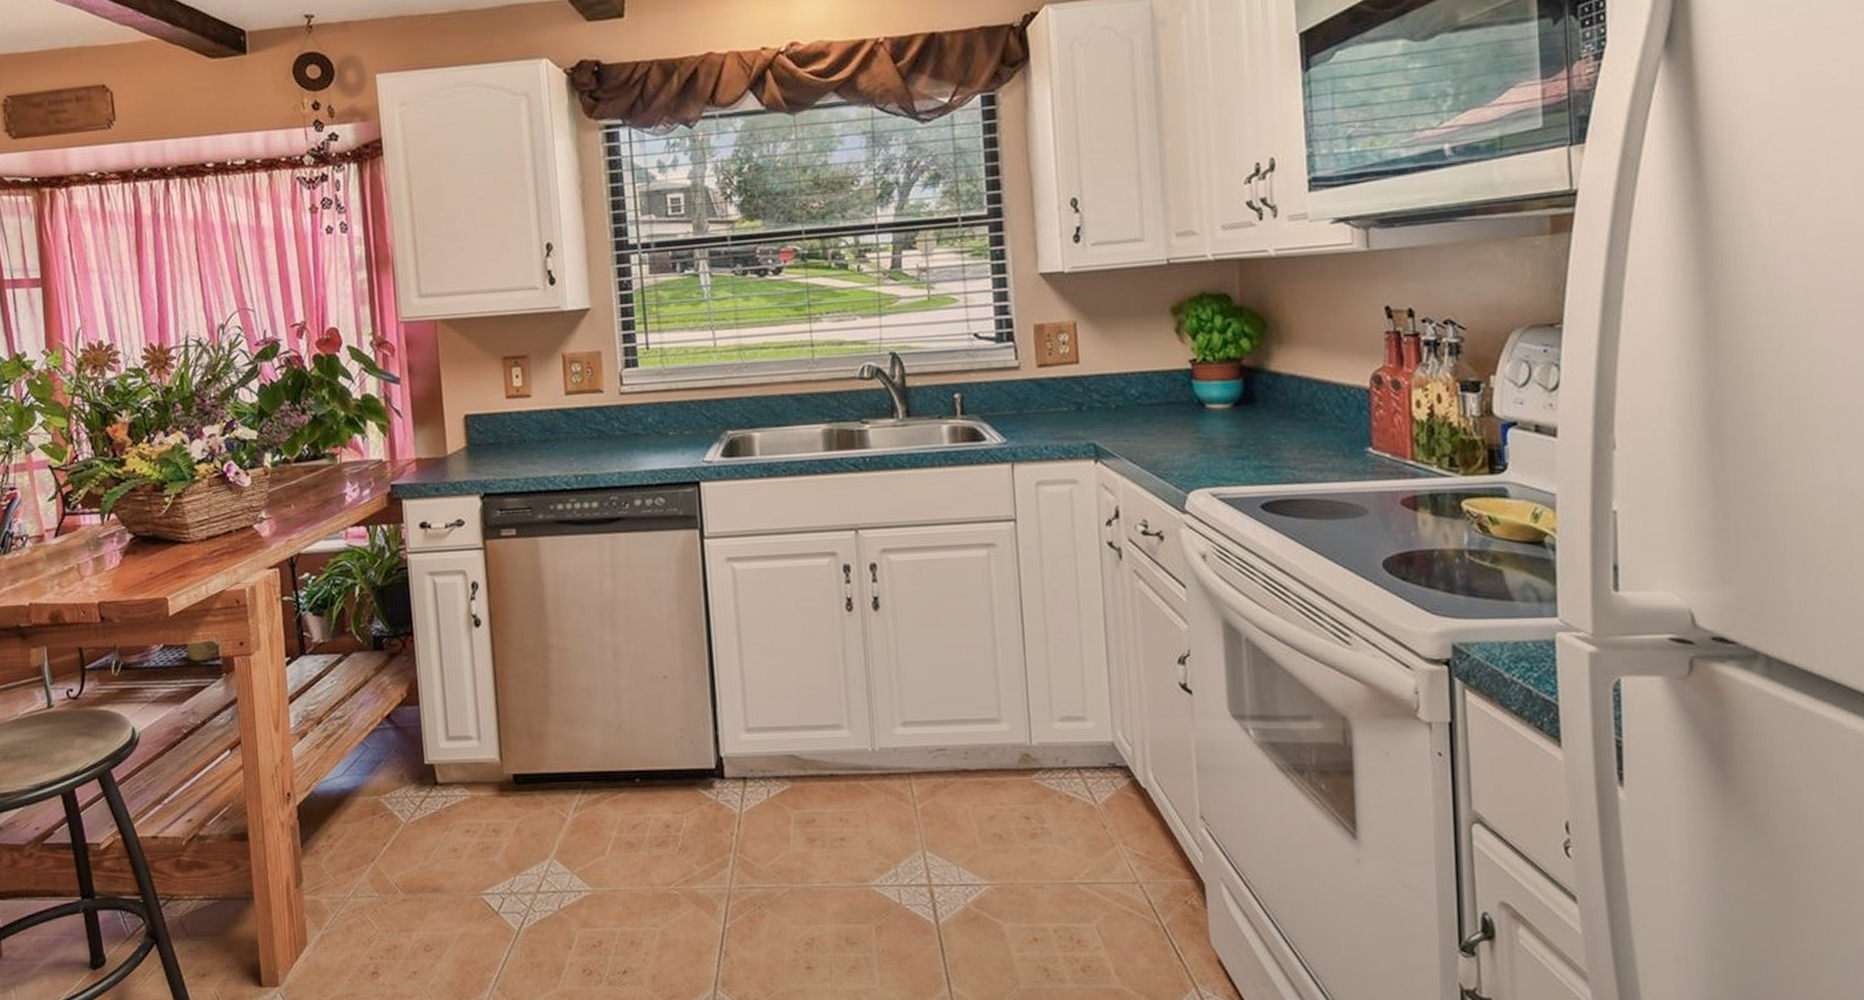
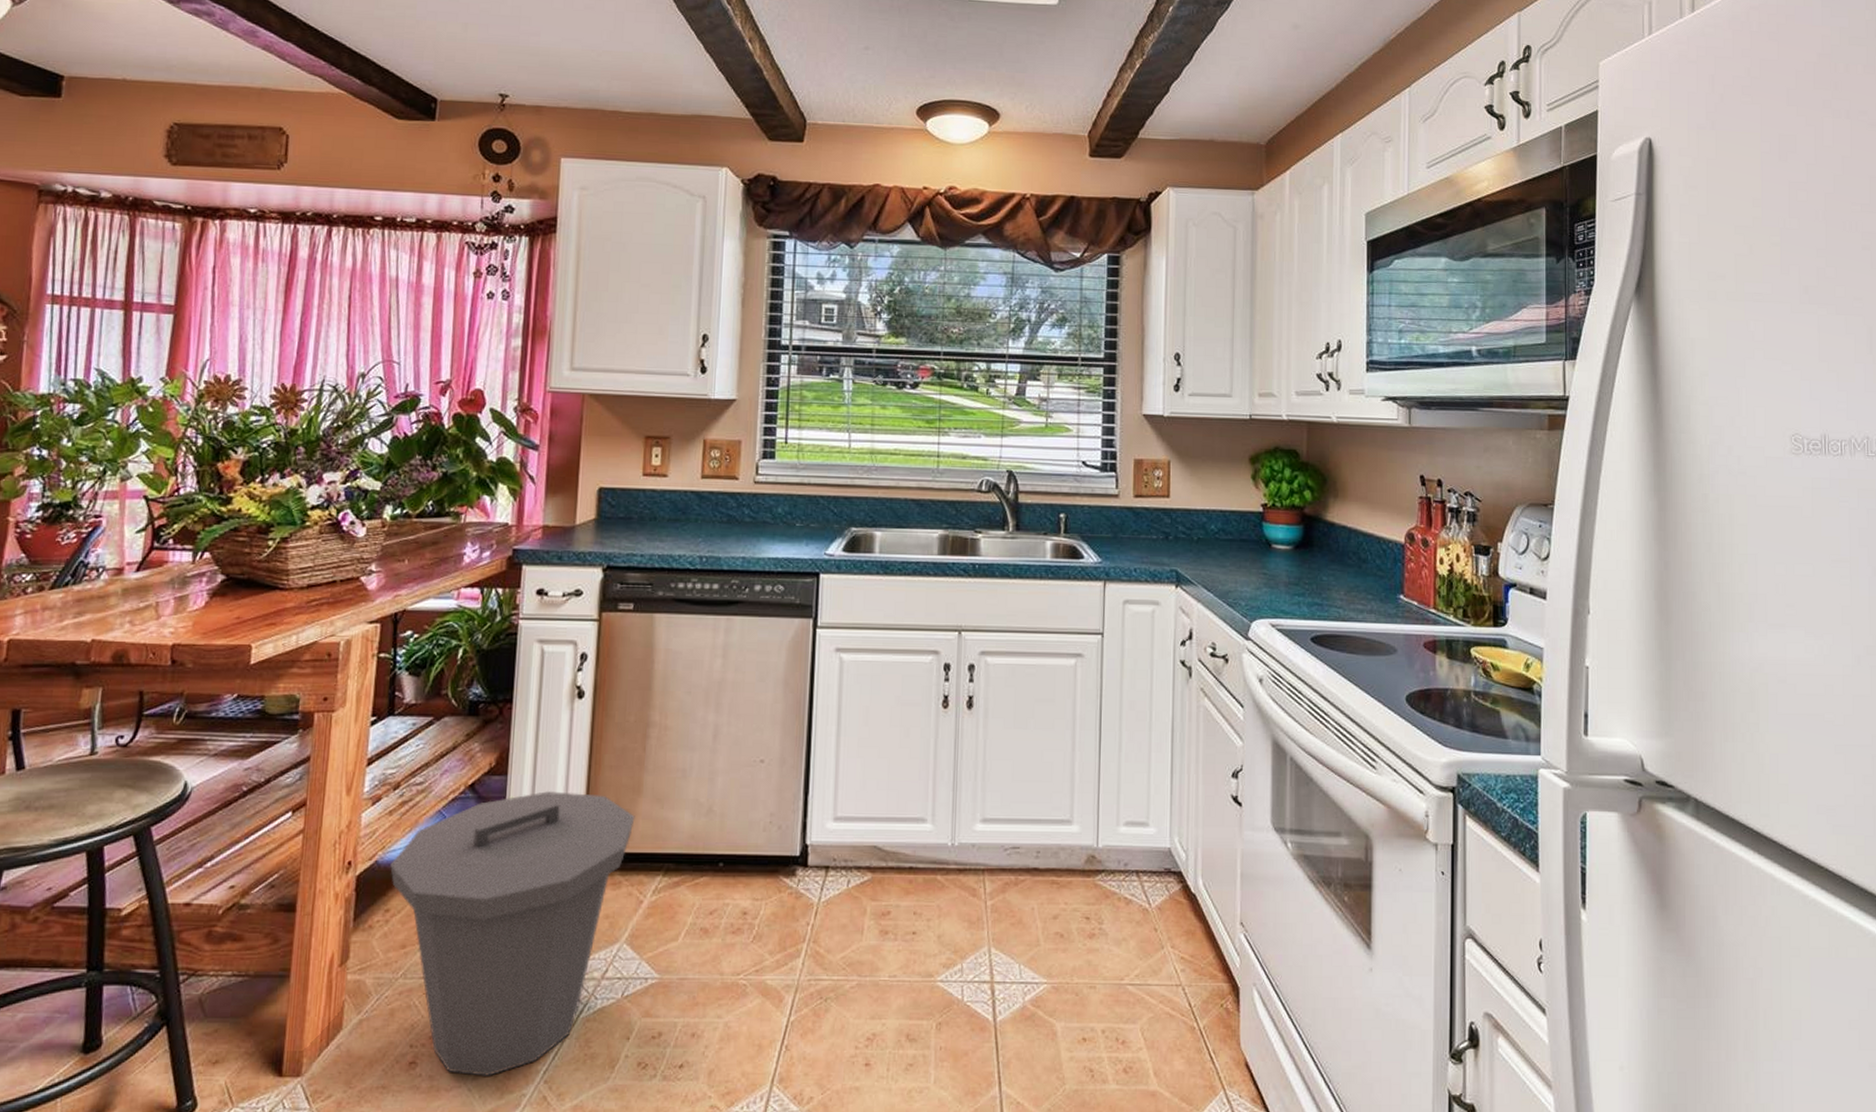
trash can: none [325,718,547,984] -> present [390,791,635,1076]

